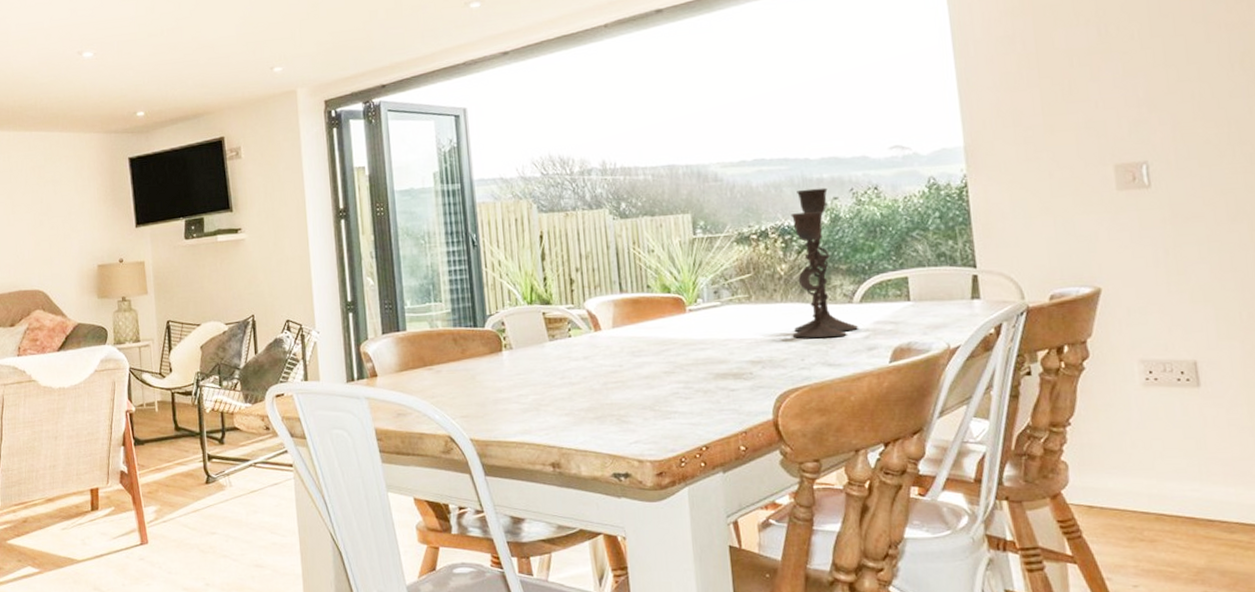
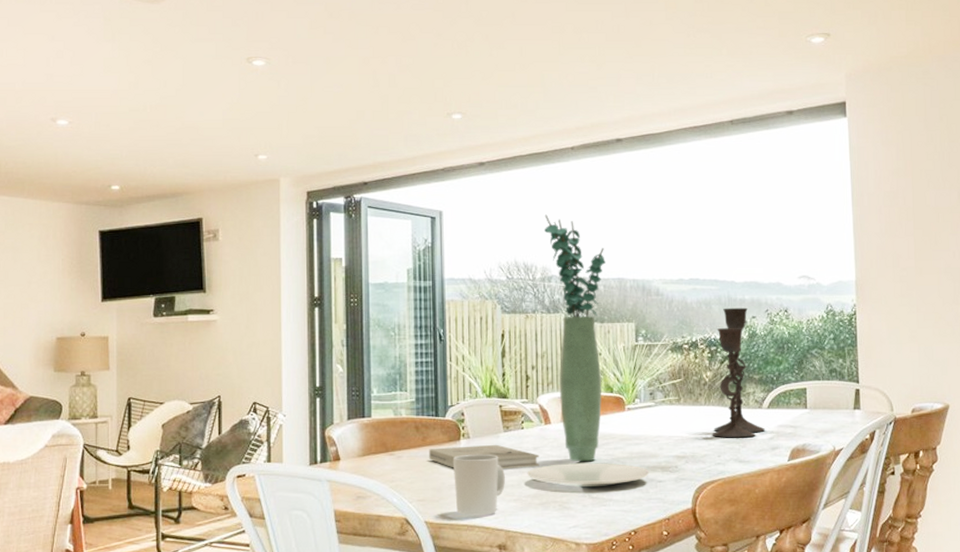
book: none [469,354,592,382] -> present [429,444,539,470]
mug: none [495,365,555,433] -> present [452,454,505,516]
plate: none [578,371,719,399] -> present [527,463,649,487]
vase: none [579,101,659,371] -> present [544,214,605,462]

